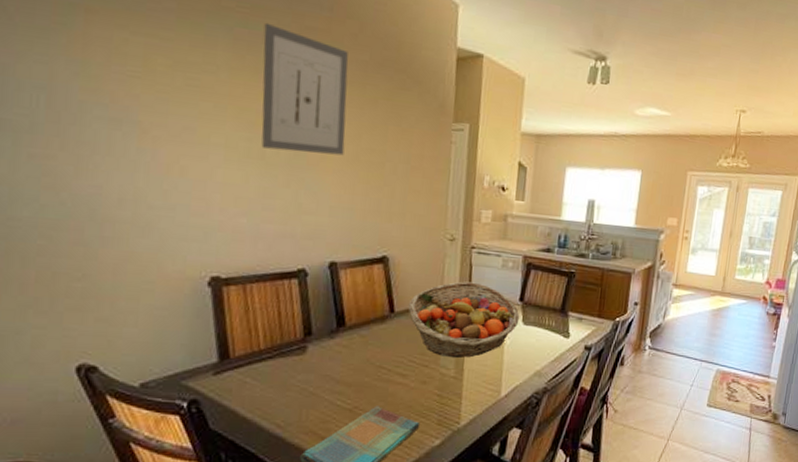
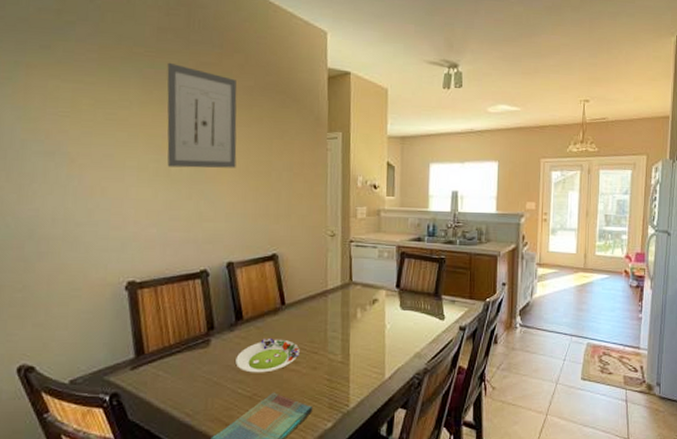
salad plate: none [335,348,409,385] -> present [236,339,300,373]
fruit basket: present [408,281,520,358] -> none [297,273,398,344]

